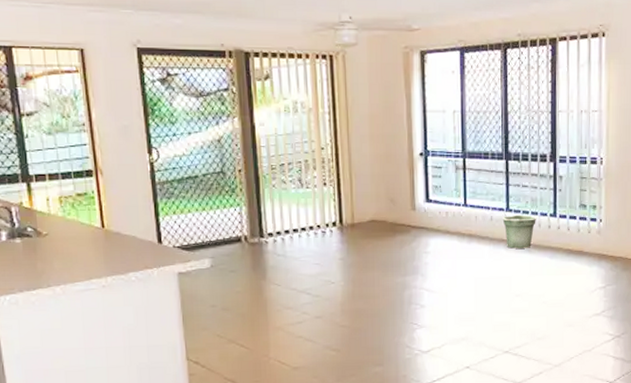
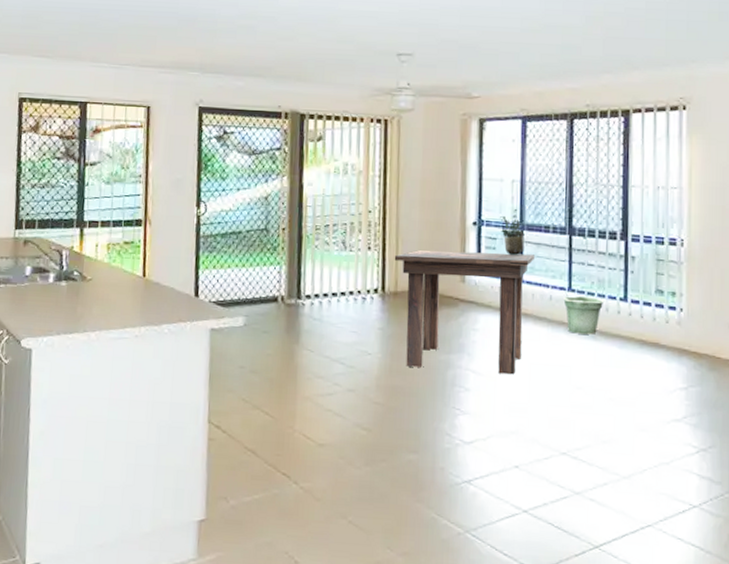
dining table: none [349,180,477,291] -> present [394,250,536,375]
potted plant: none [444,137,467,183] -> present [500,208,525,256]

